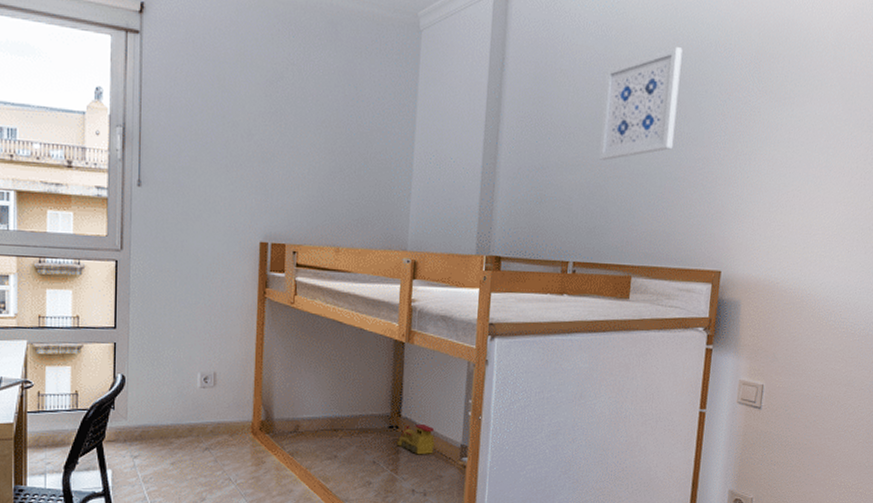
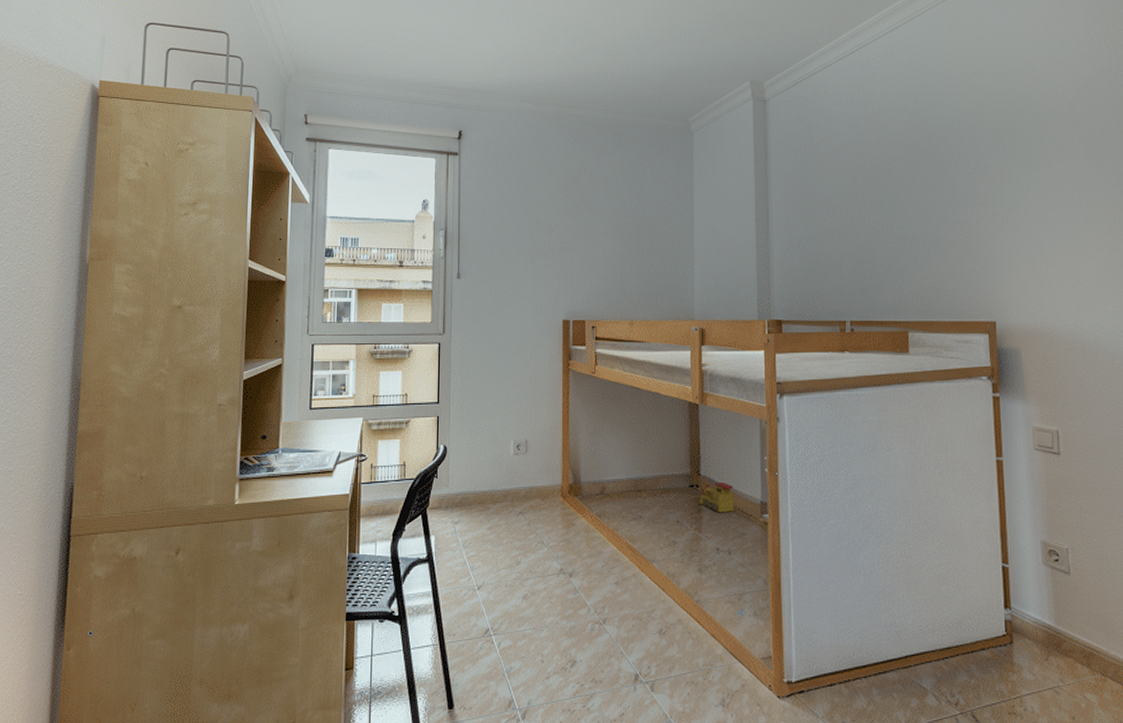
wall art: present [598,47,683,161] -> none [860,127,932,228]

